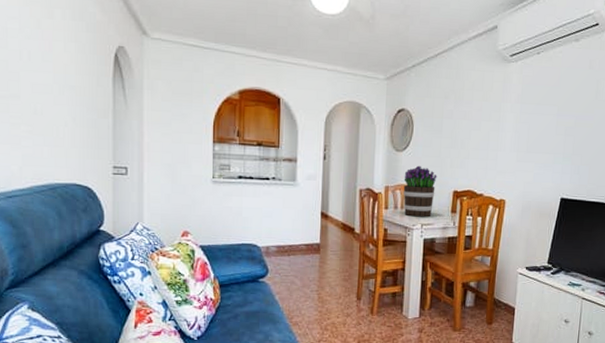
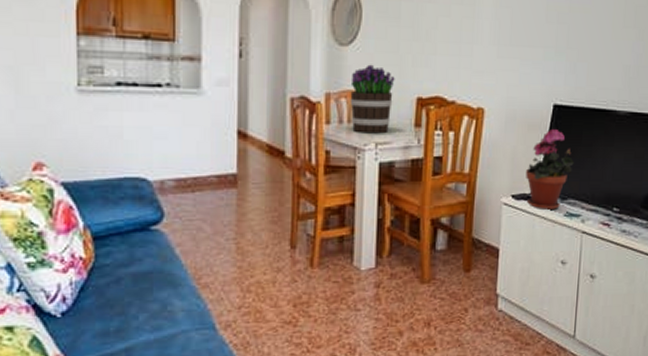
potted plant: none [537,216,577,281] -> present [526,128,574,211]

